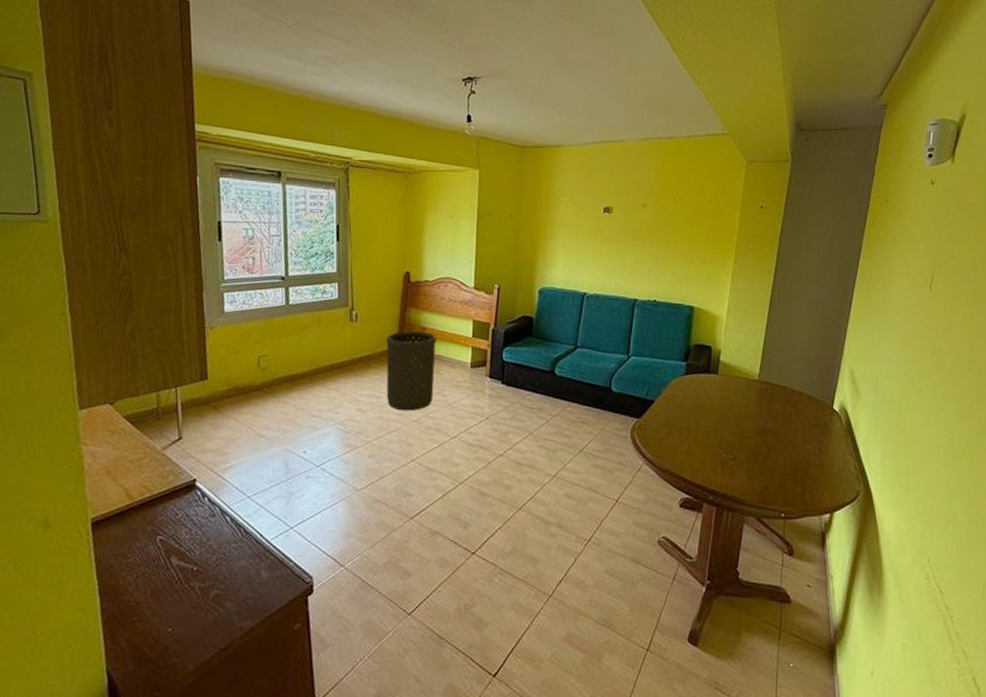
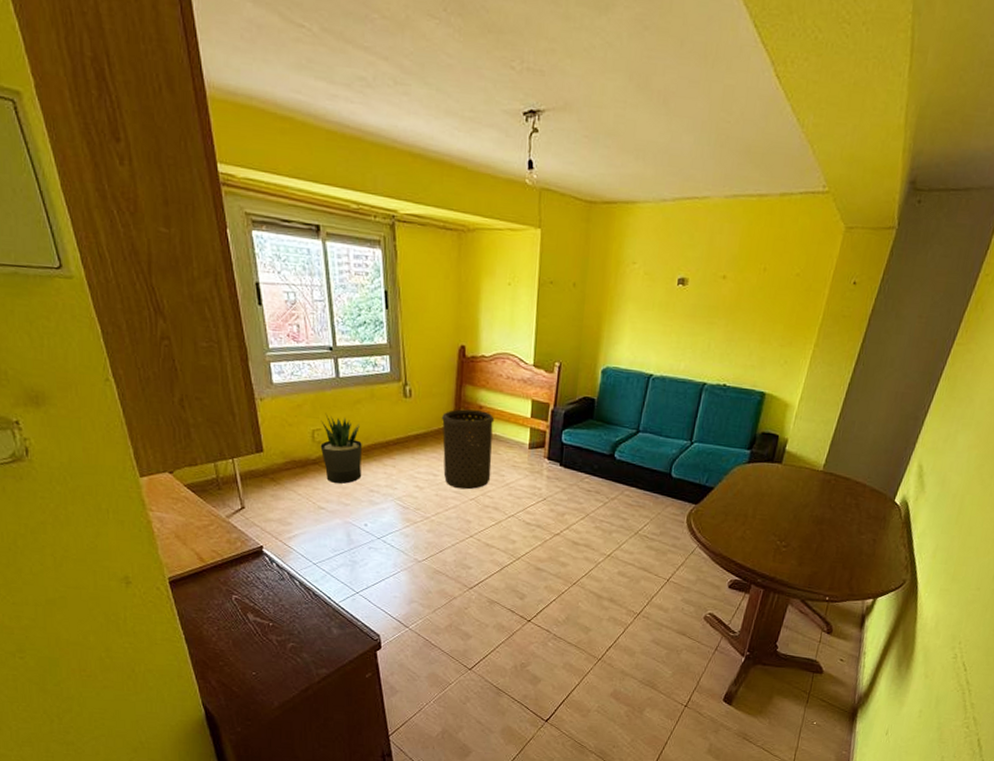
planter: none [265,338,307,409] -> present [320,412,362,484]

